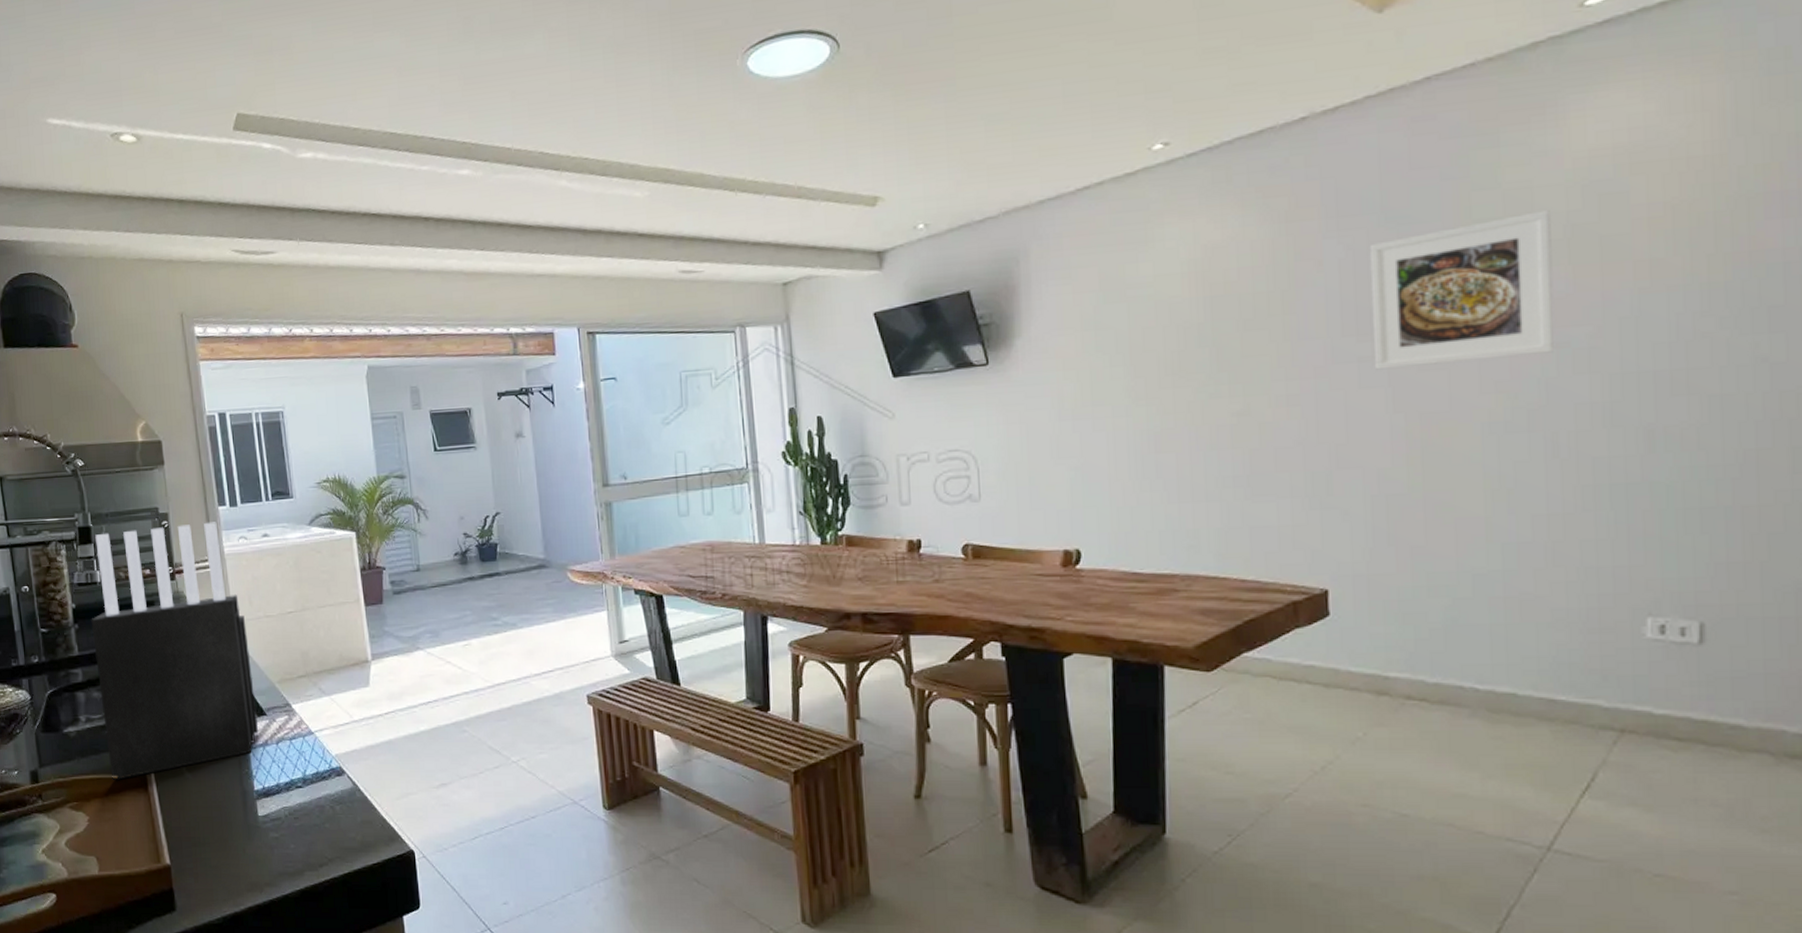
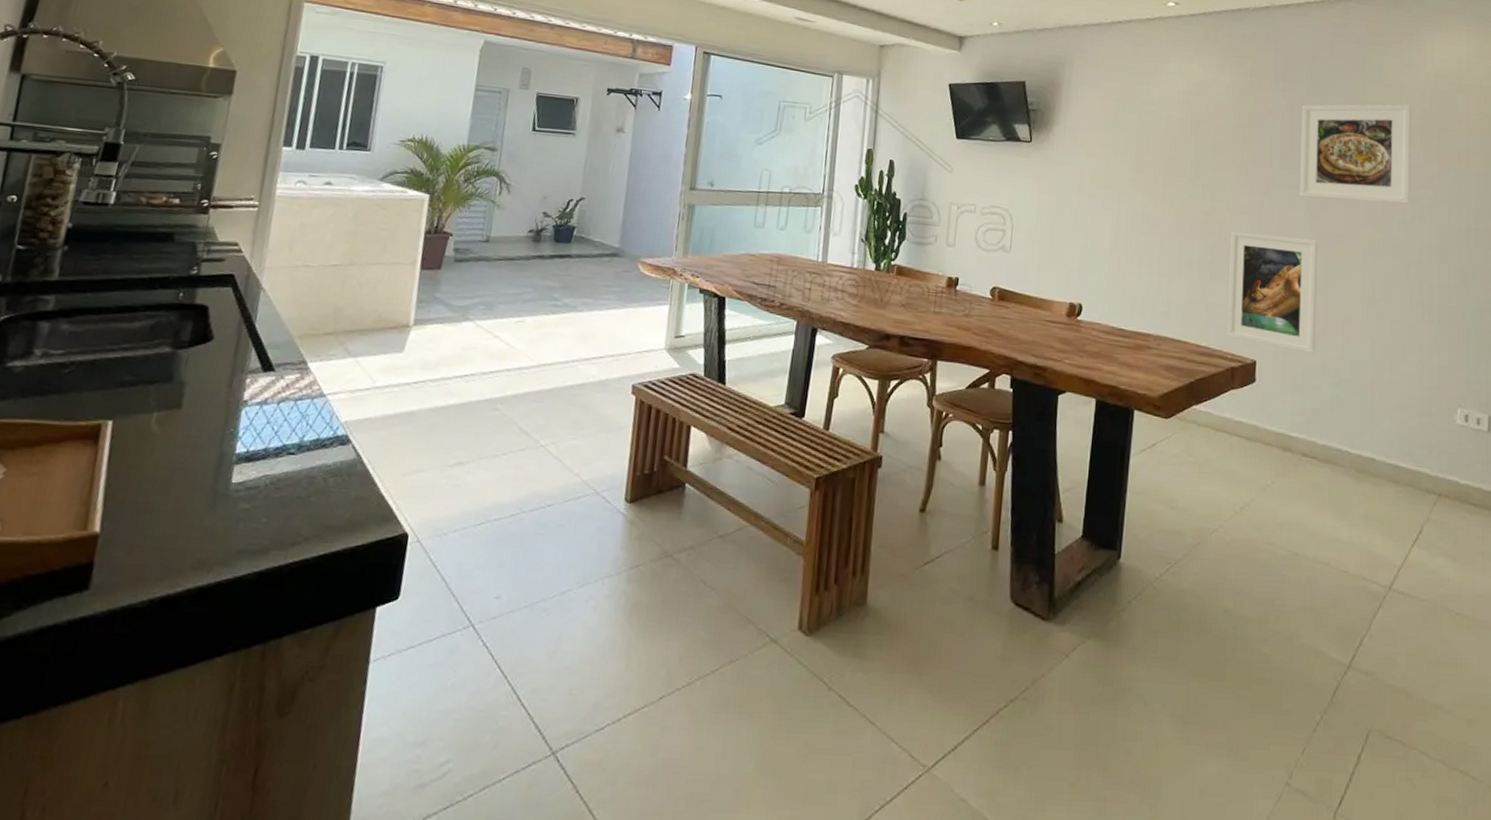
knife block: present [91,522,259,781] -> none [54,153,280,429]
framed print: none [1277,423,1415,572] -> present [1227,231,1318,354]

